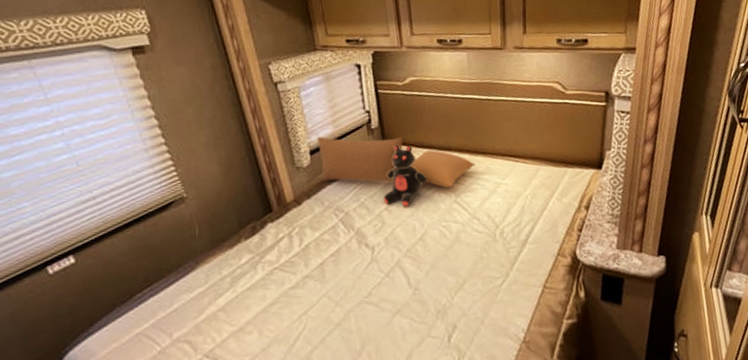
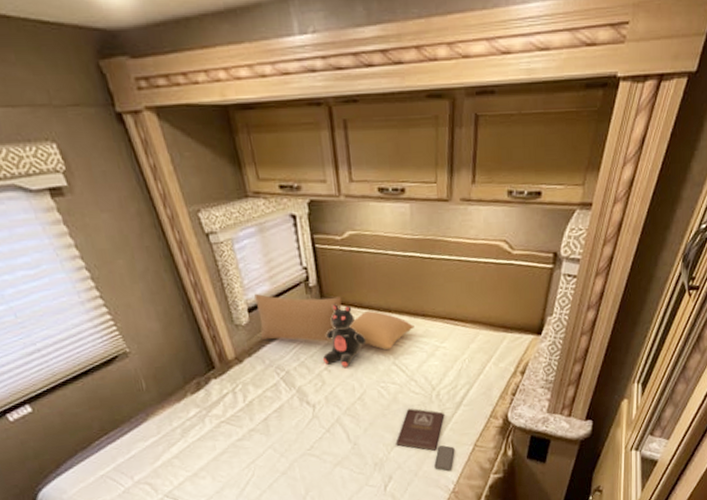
book: none [459,247,510,295] -> present [395,408,444,451]
smartphone: none [501,287,523,317] -> present [434,445,455,471]

